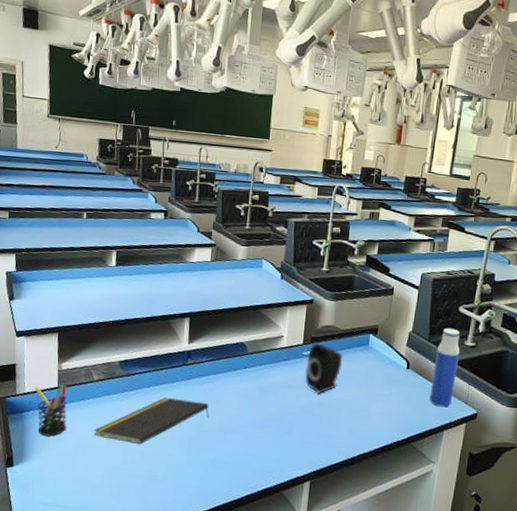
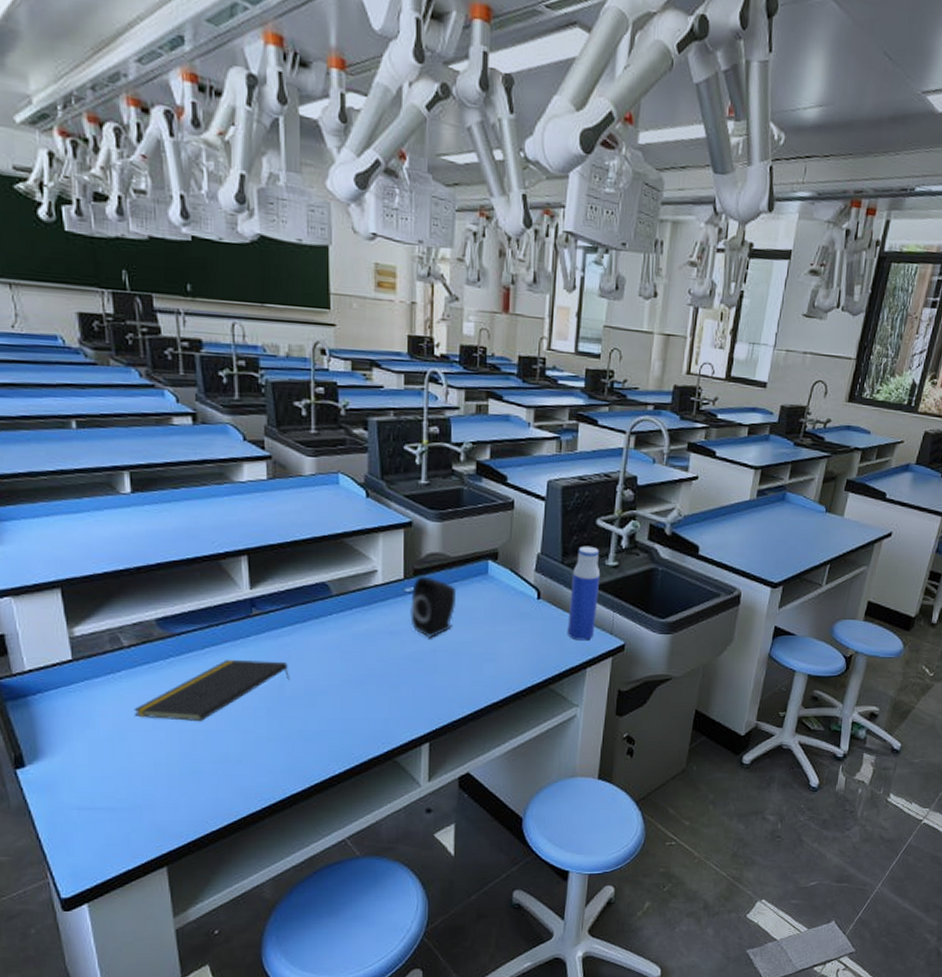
pen holder: present [34,385,67,437] -> none [38,657,94,723]

